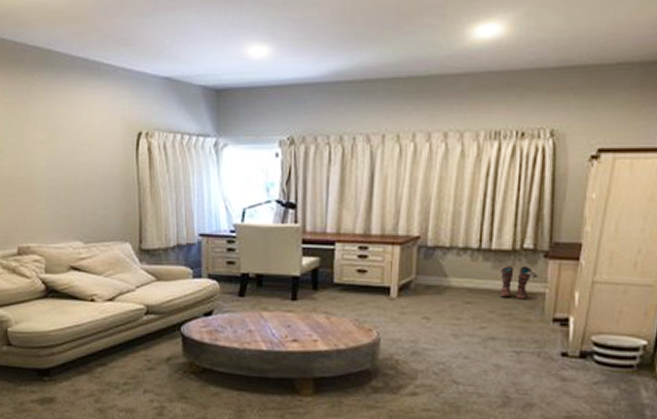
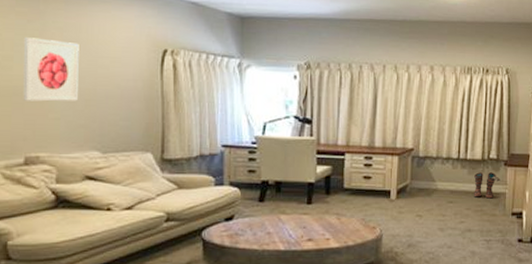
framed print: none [11,128,60,192] -> present [23,37,79,102]

